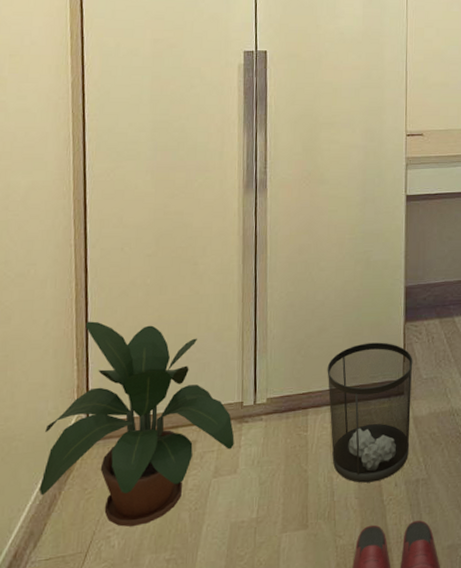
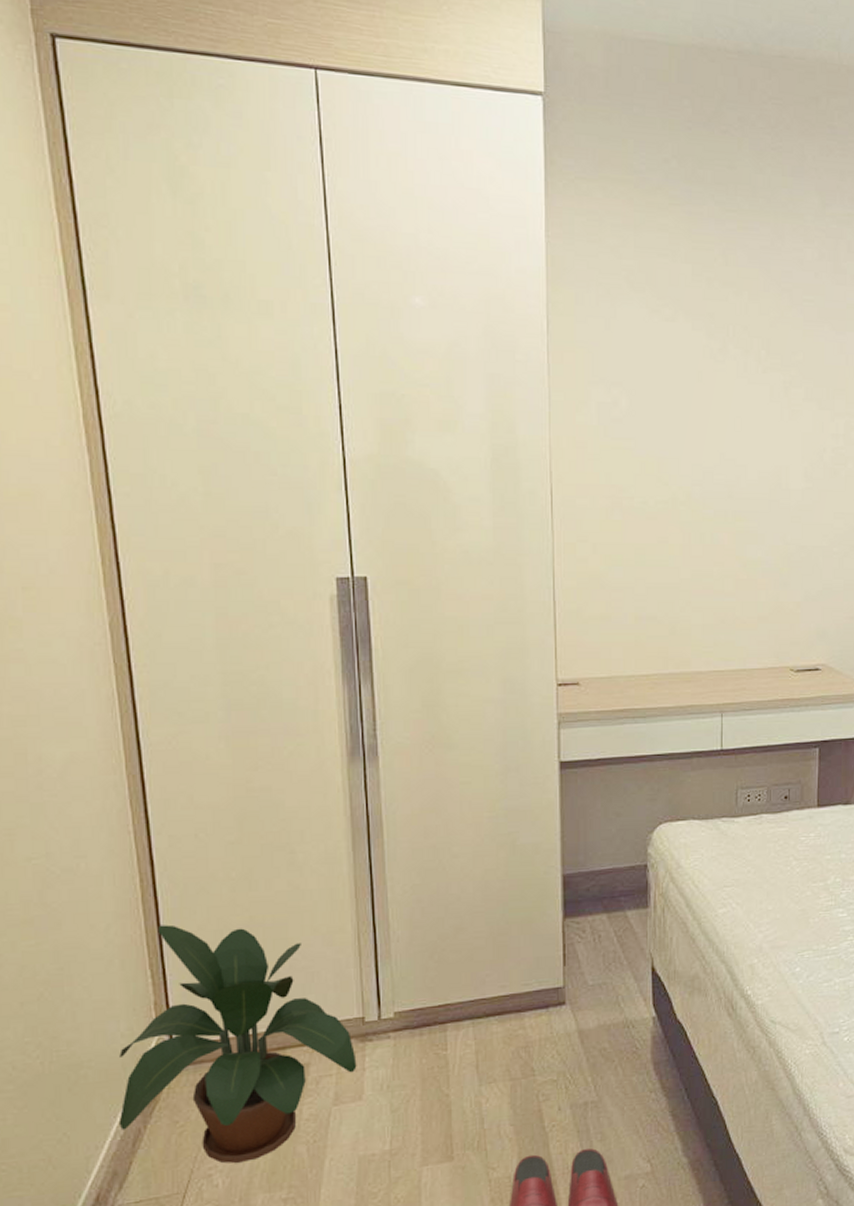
waste bin: present [327,342,413,483] -> none [468,943,576,1108]

